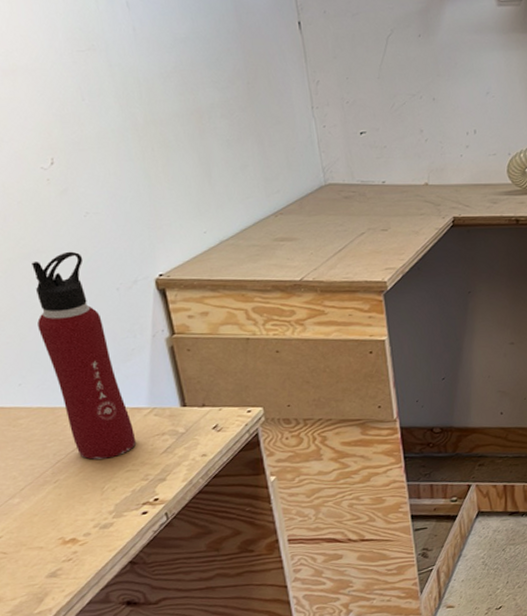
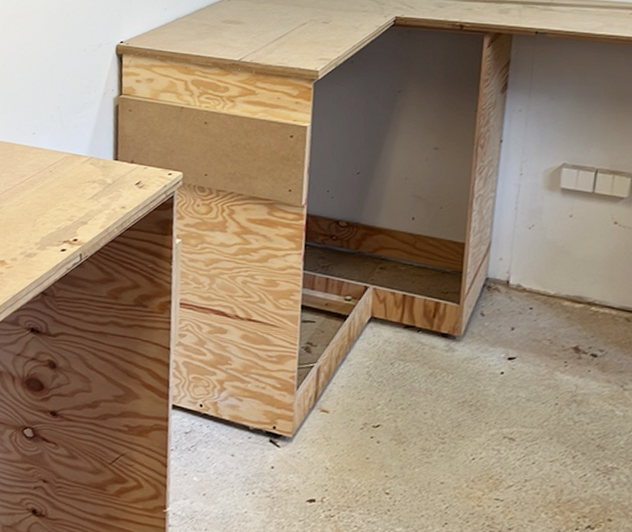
water bottle: present [31,251,137,460] -> none [17,14,71,195]

